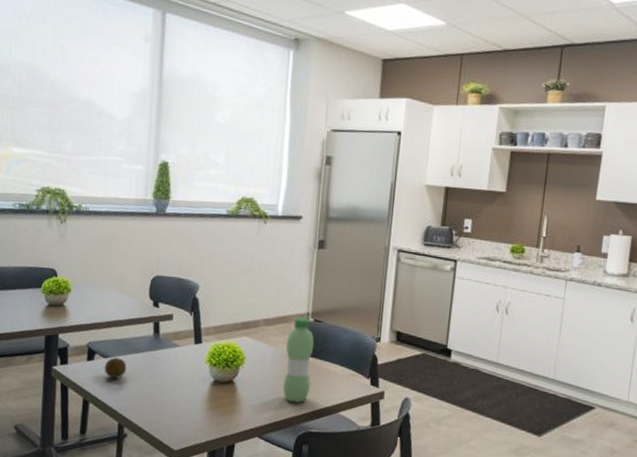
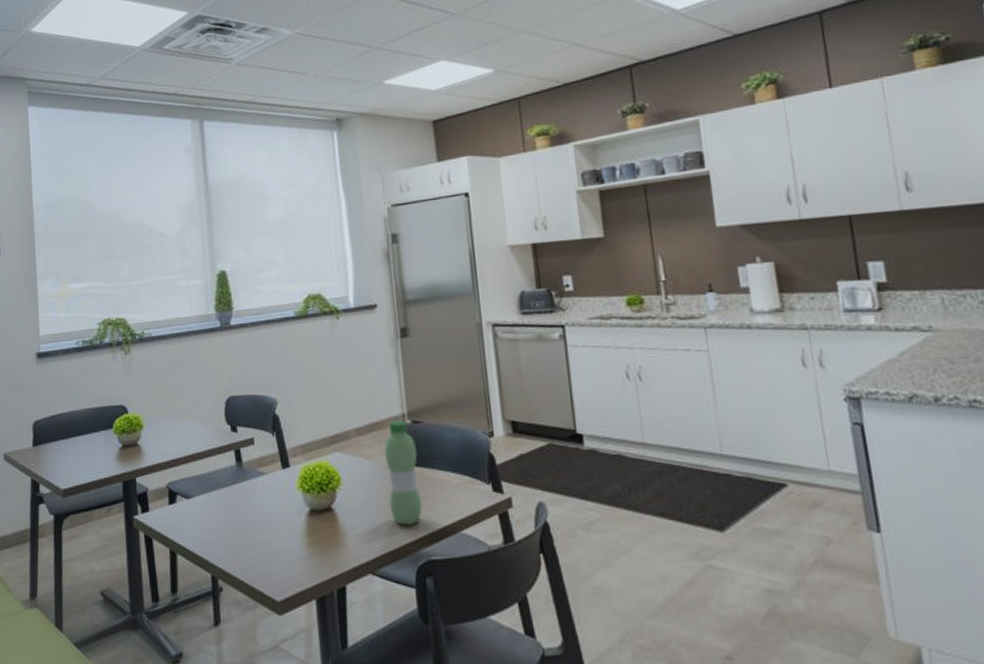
fruit: present [104,357,127,379] -> none [188,497,213,523]

